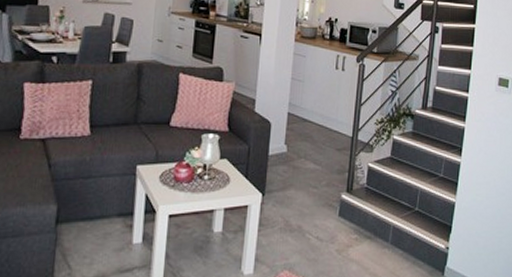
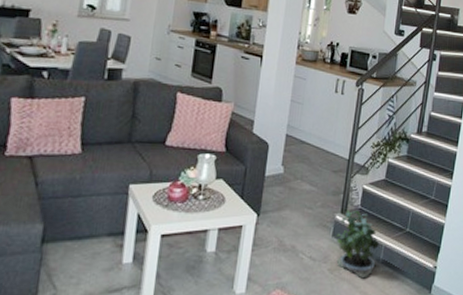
potted plant: none [342,188,387,260] -> present [336,209,379,279]

